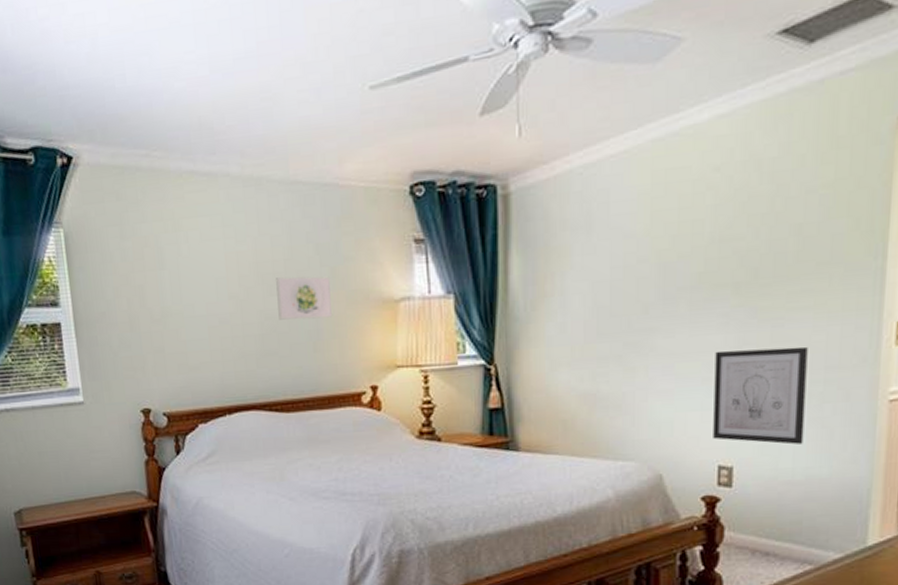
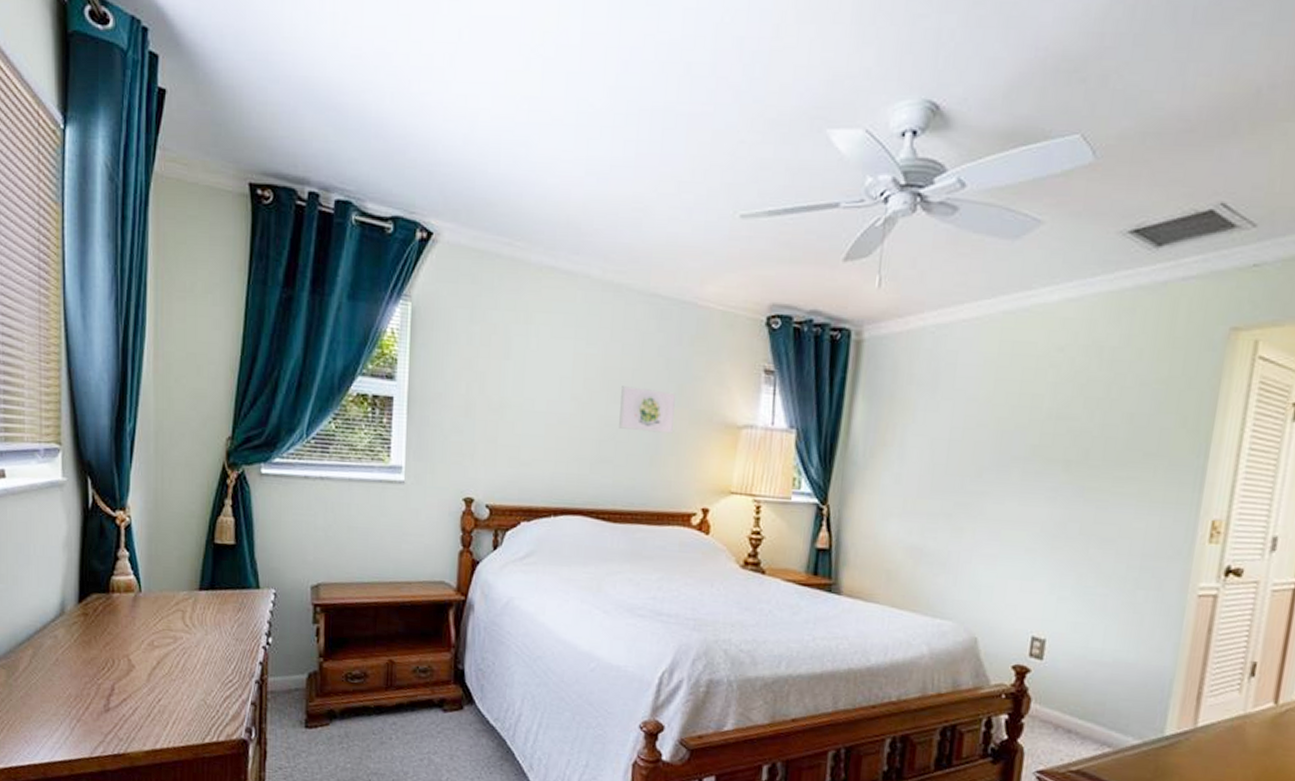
wall art: present [713,346,808,445] -> none [1030,523,1128,626]

